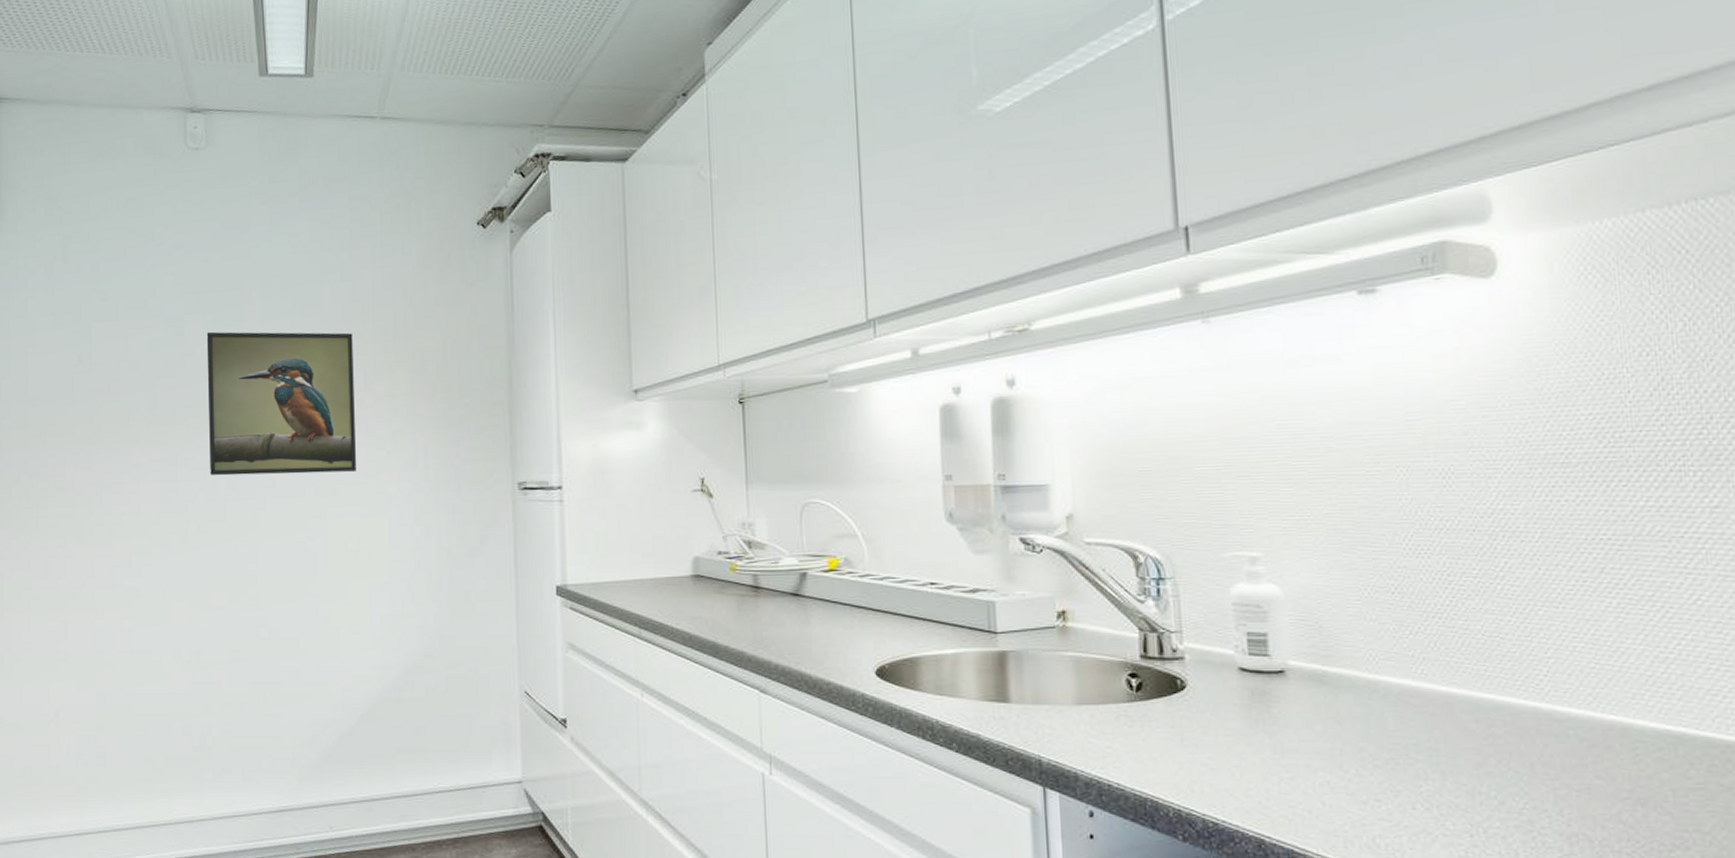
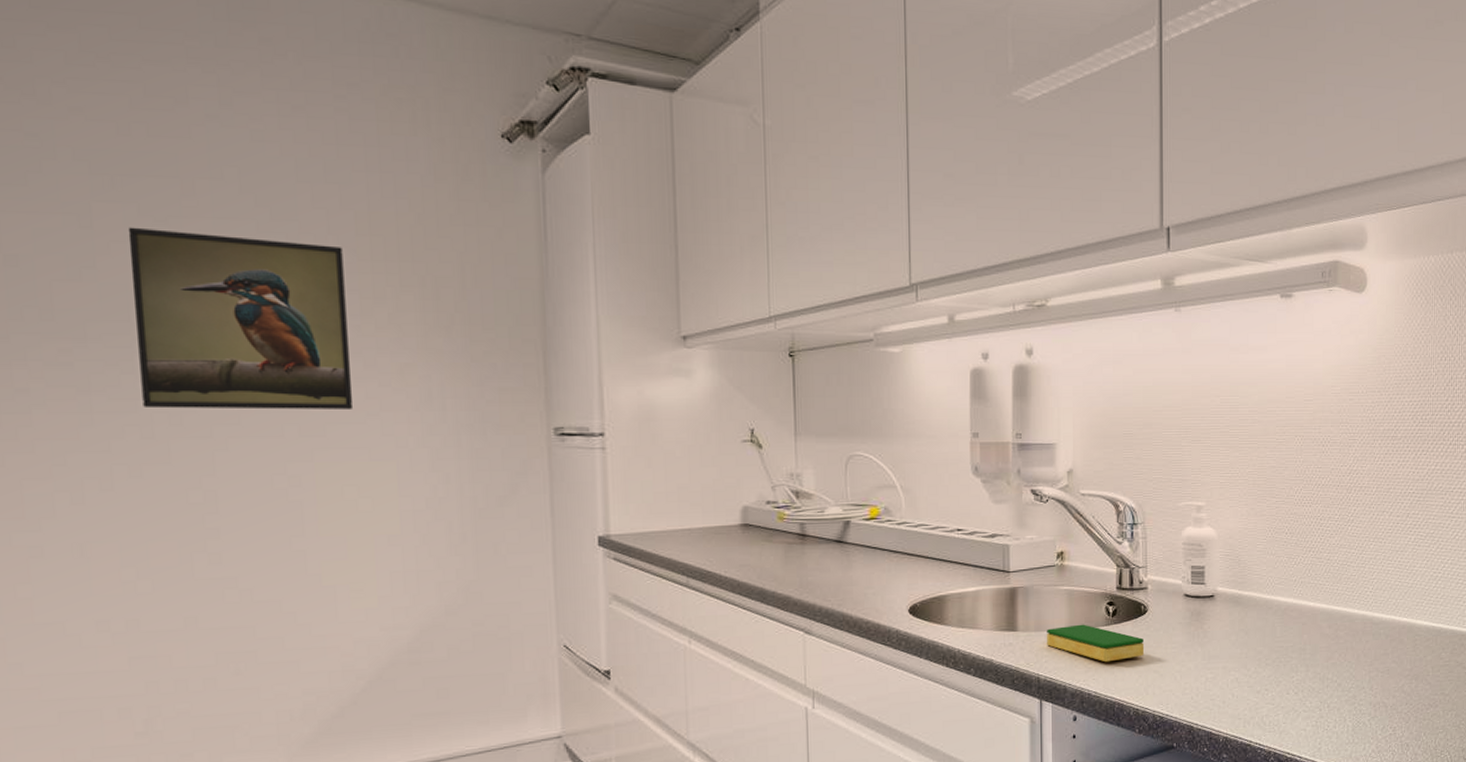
dish sponge: none [1048,698,1184,748] -> present [1047,624,1143,663]

